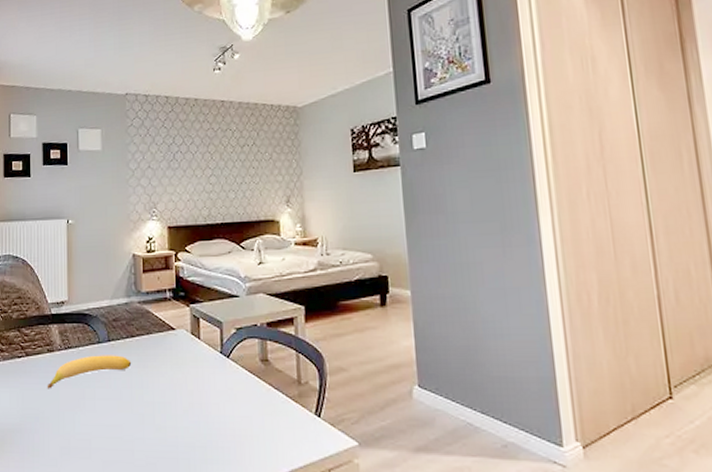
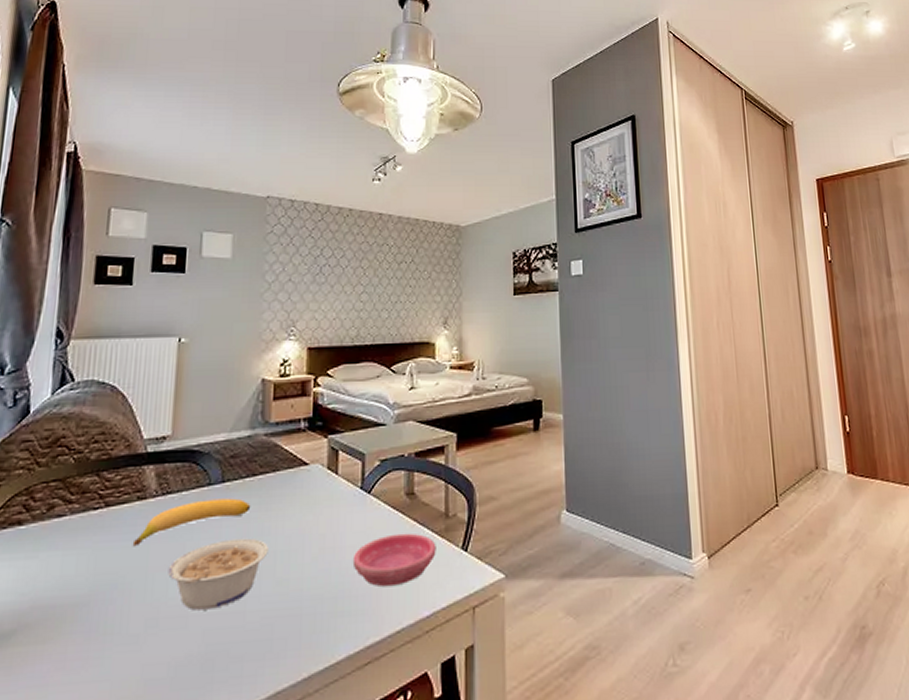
legume: none [74,389,148,445] -> present [168,538,269,611]
saucer: none [217,395,292,443] -> present [352,533,436,587]

